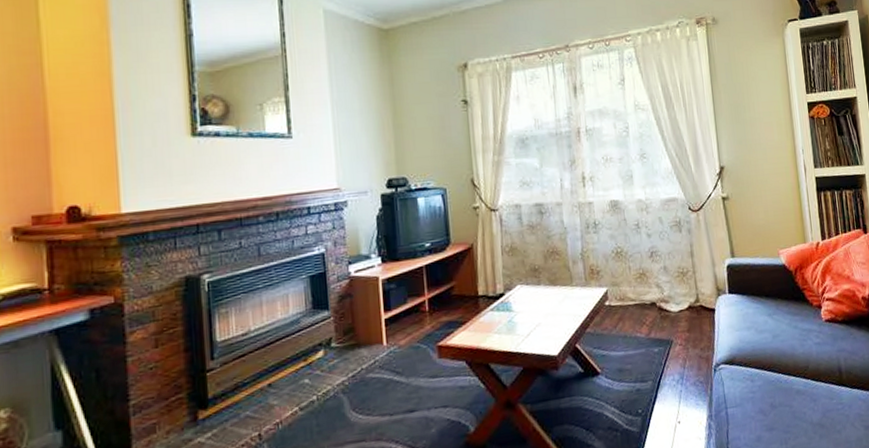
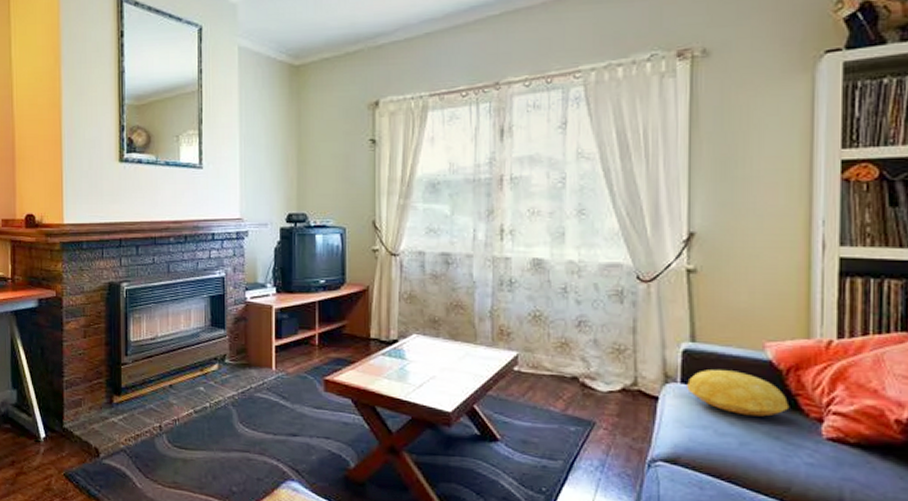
cushion: none [733,277,800,313] -> present [687,370,790,417]

